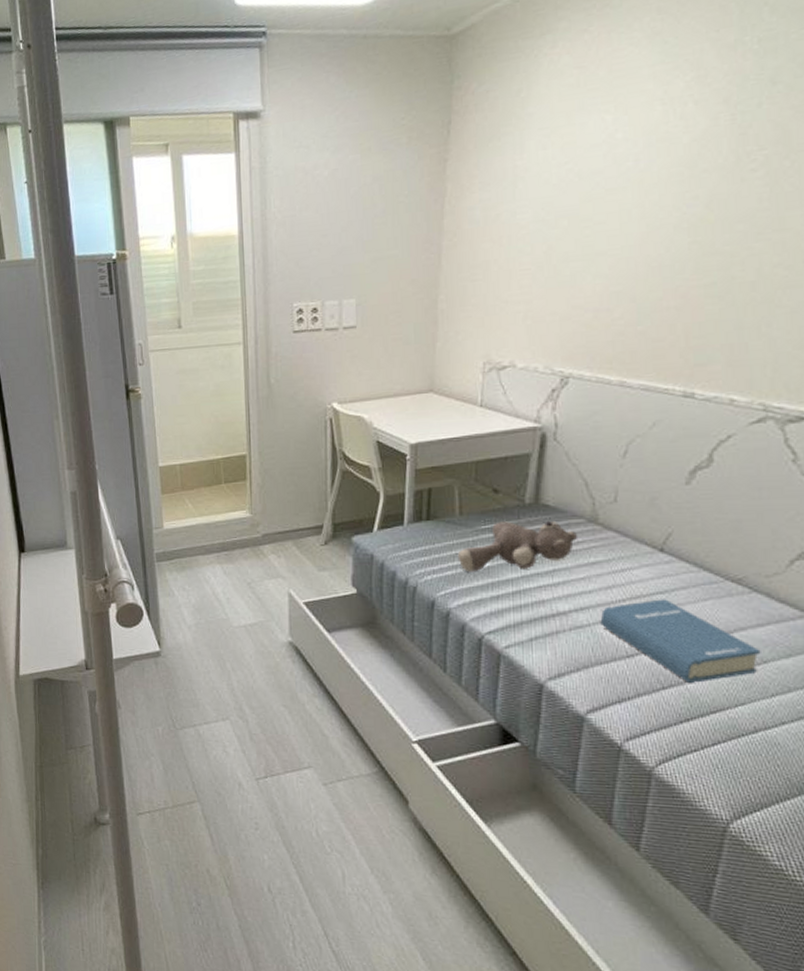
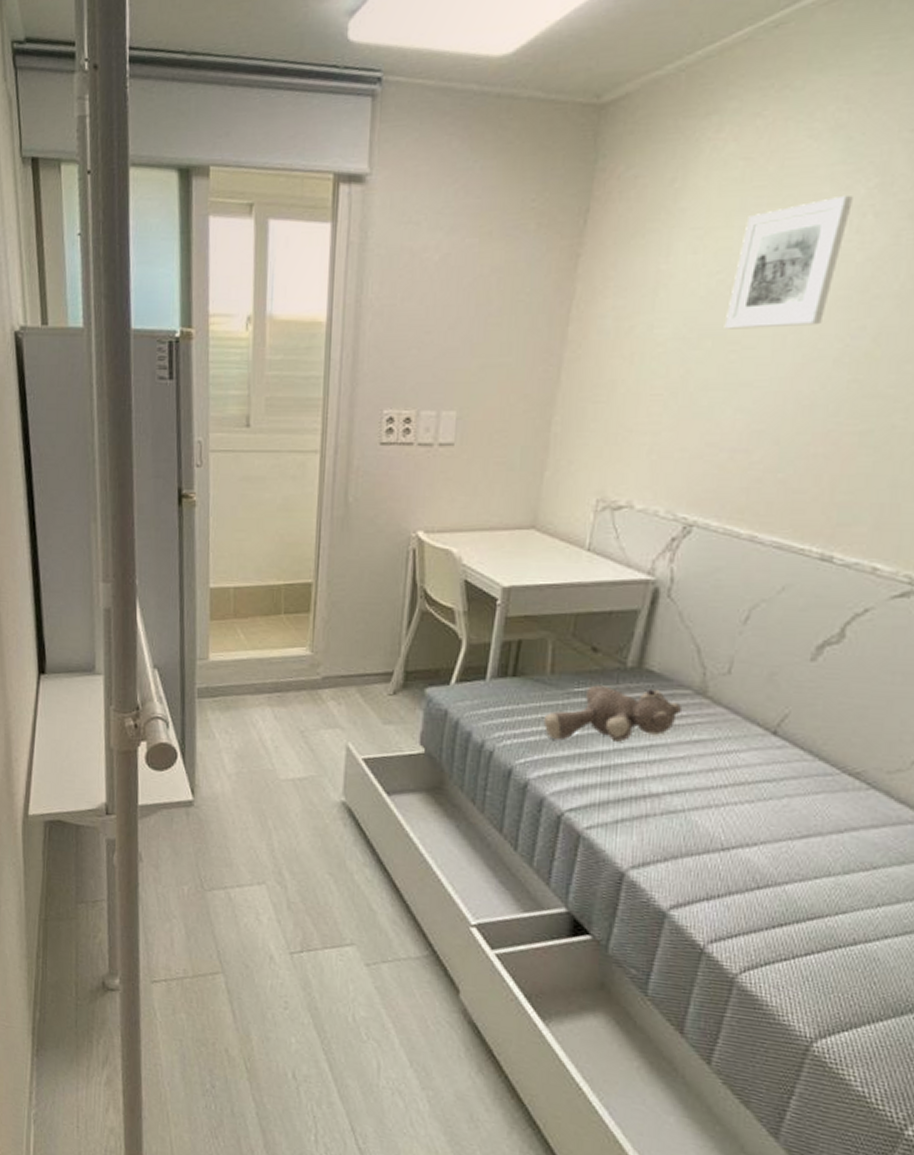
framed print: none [576,88,674,210] -> present [724,194,853,329]
hardback book: present [600,599,761,683] -> none [696,788,872,884]

